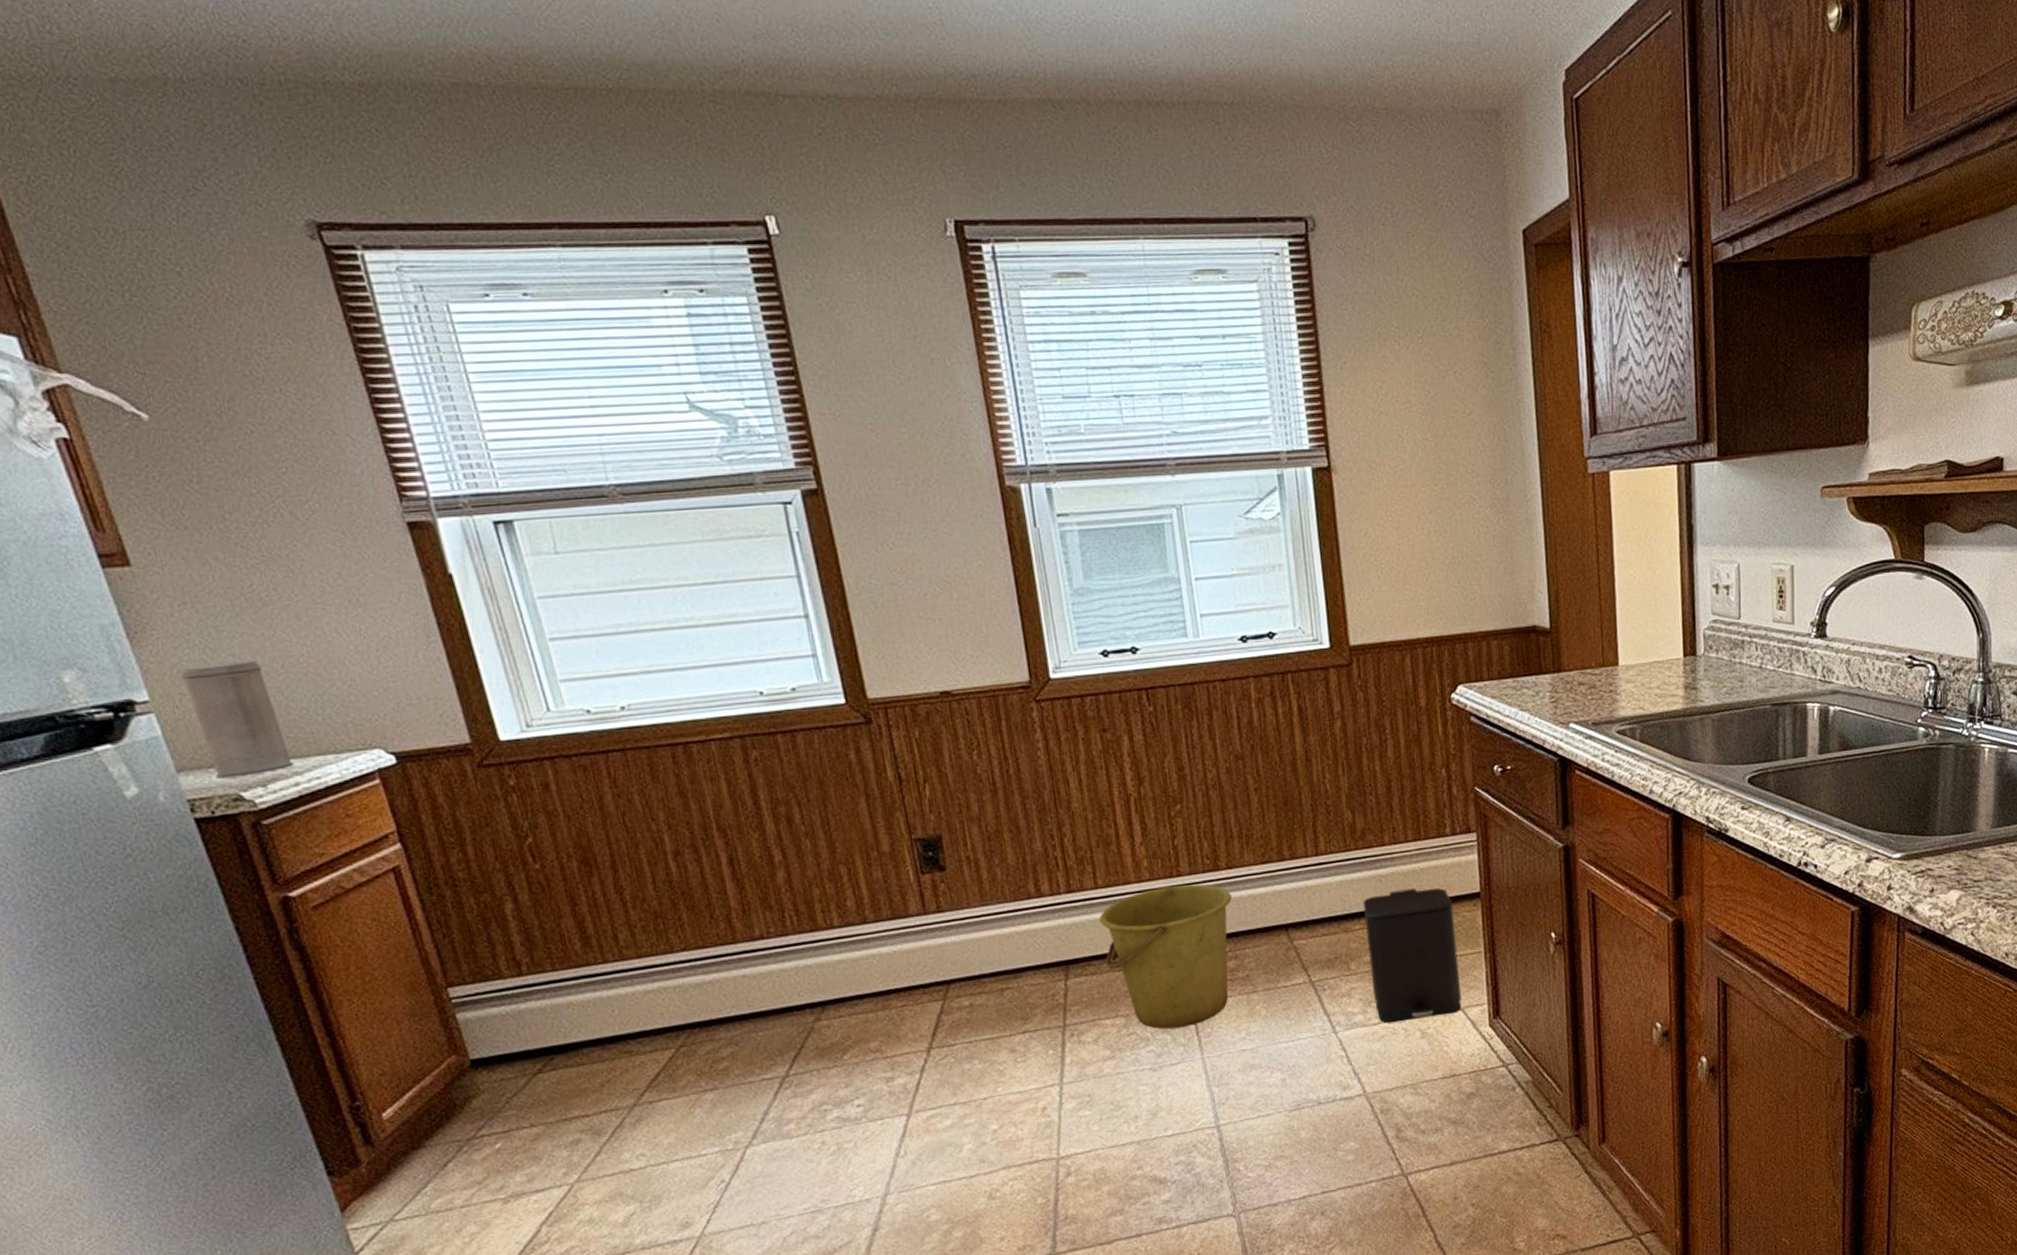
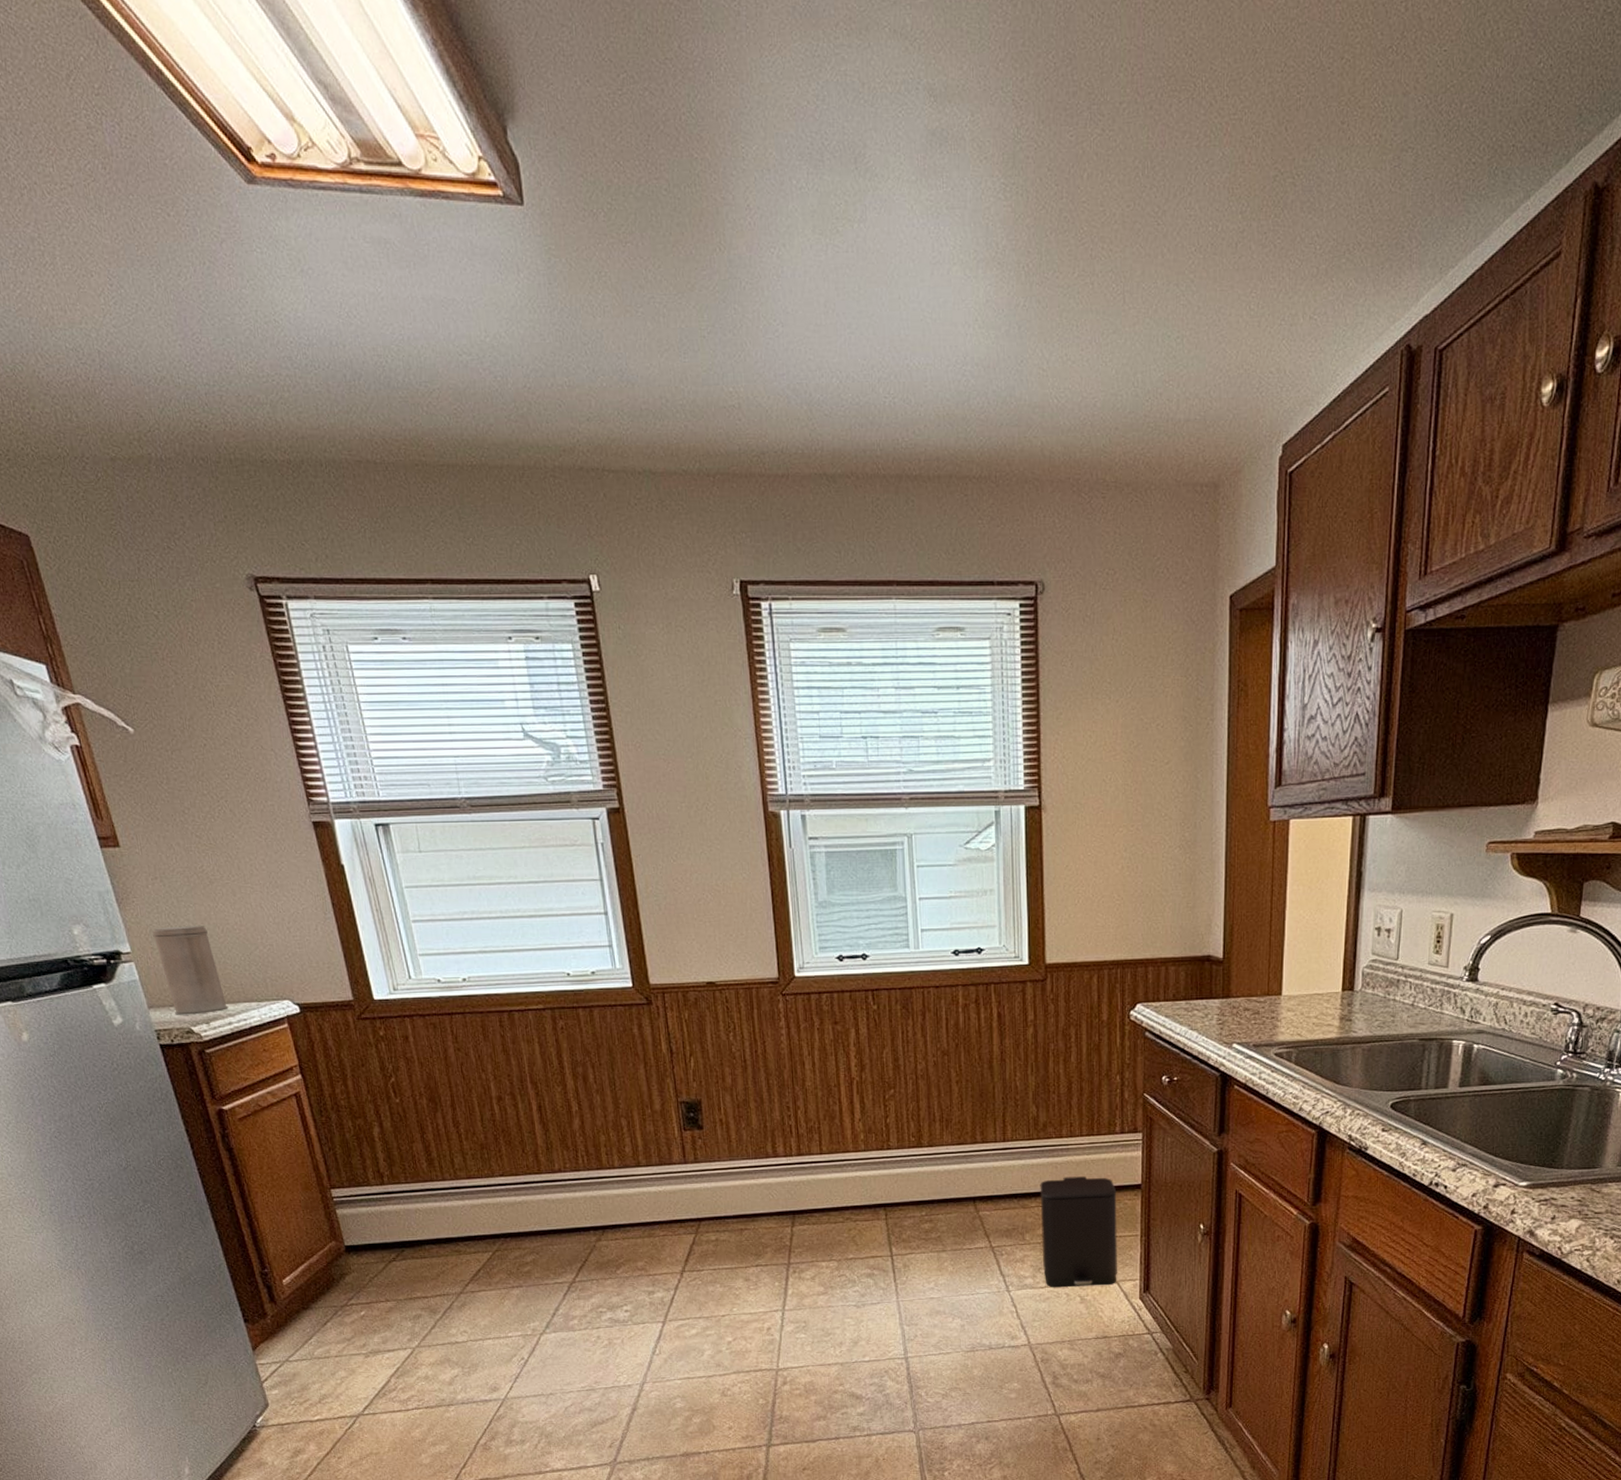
bucket: present [1099,884,1232,1029] -> none [822,1156,931,1274]

